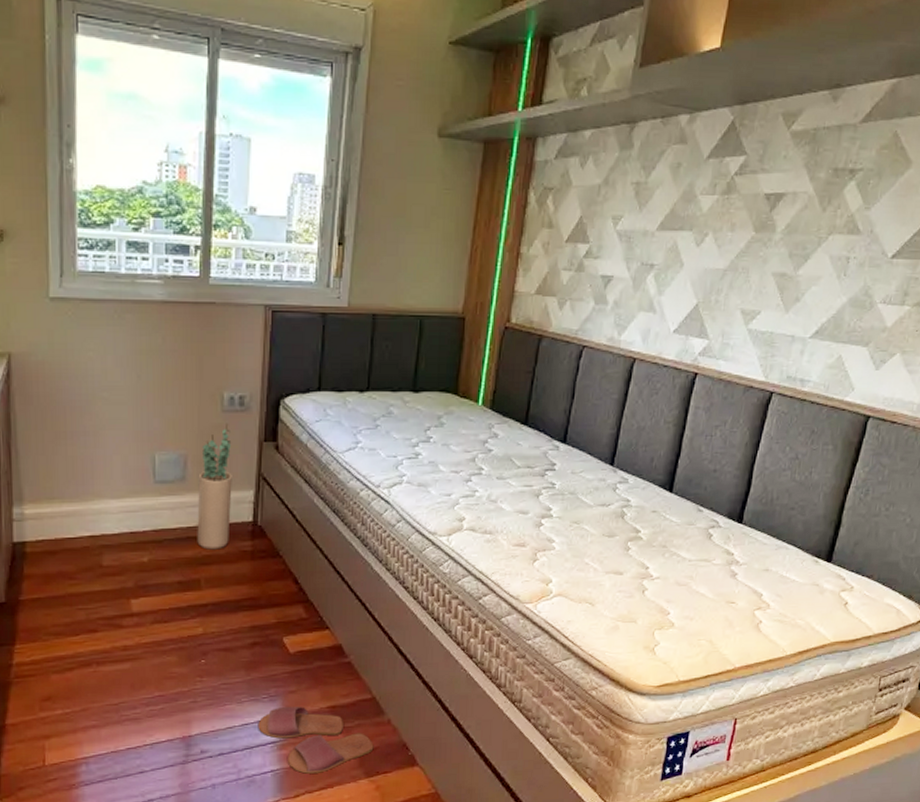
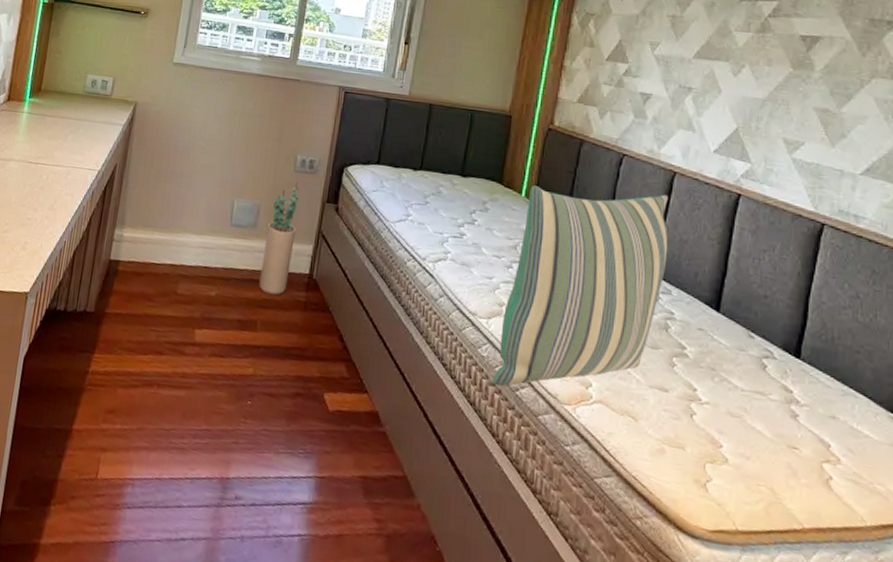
slippers: present [258,706,374,774] -> none [291,466,402,549]
pillow: none [456,383,628,599] -> present [492,185,669,387]

